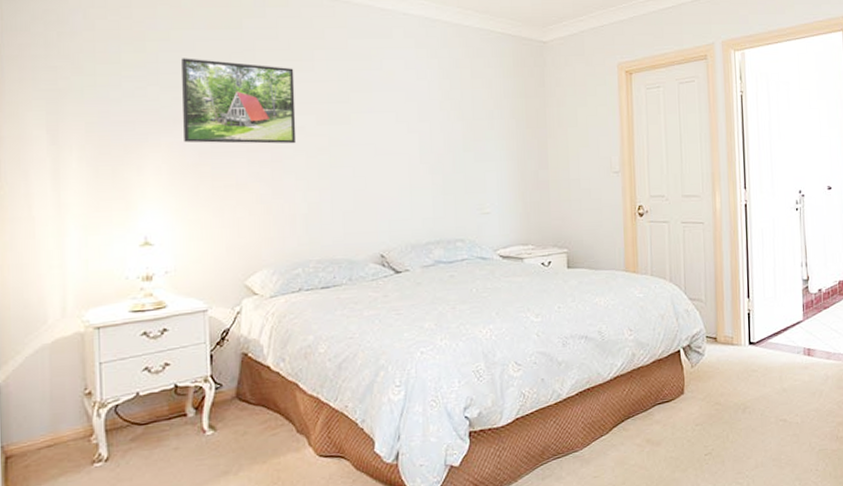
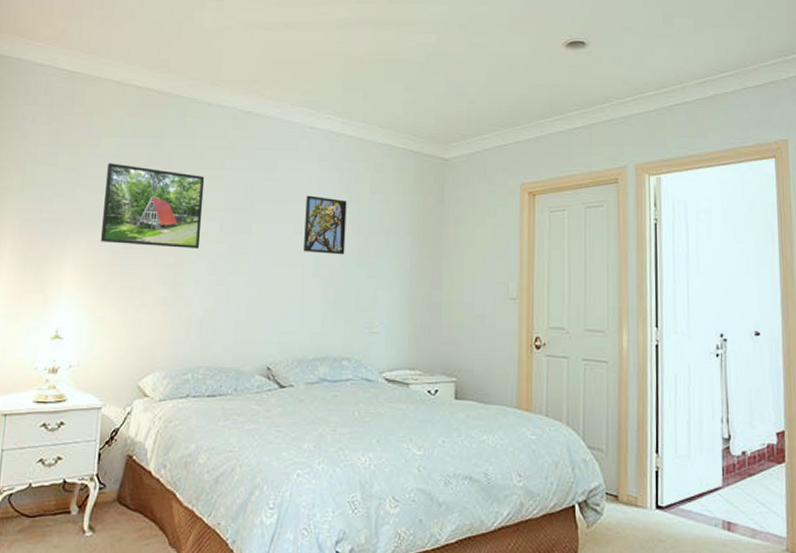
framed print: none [405,83,450,141] -> present [304,195,347,255]

